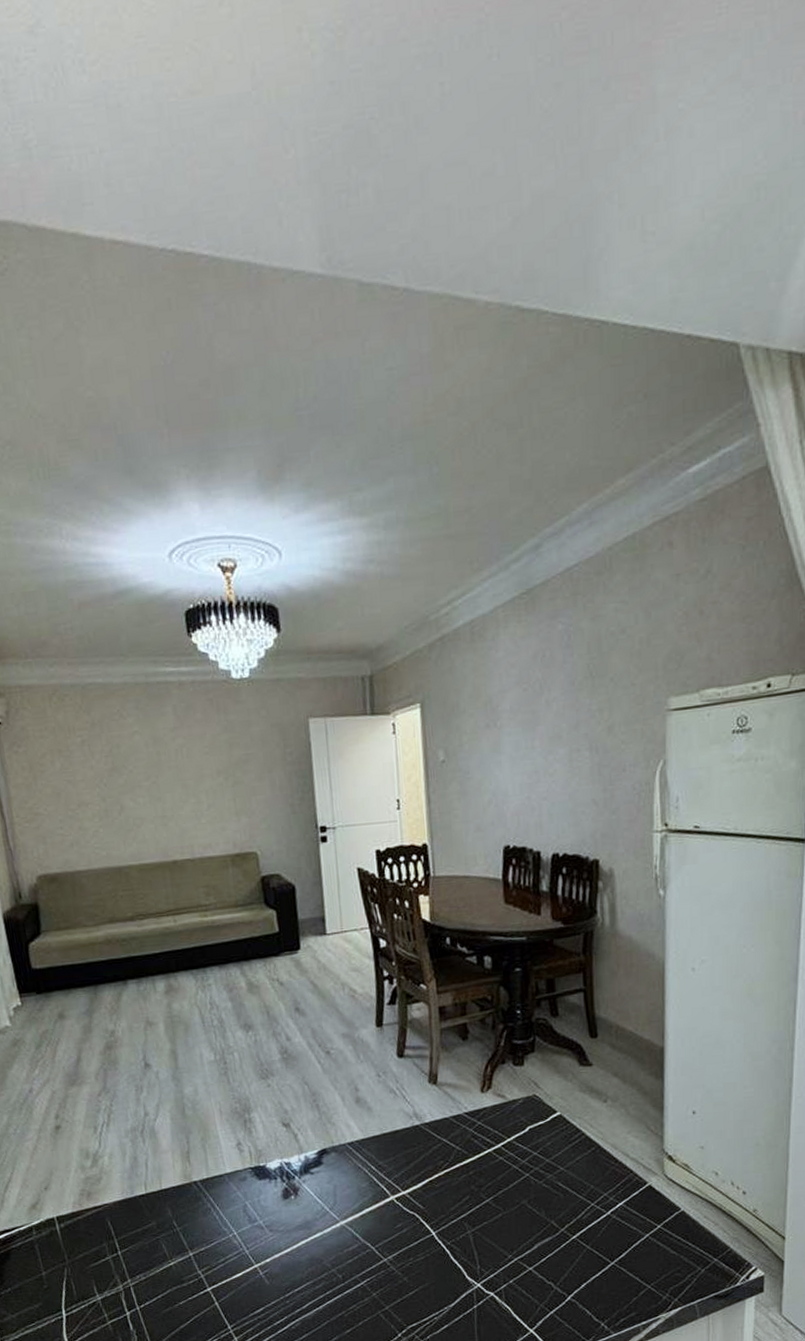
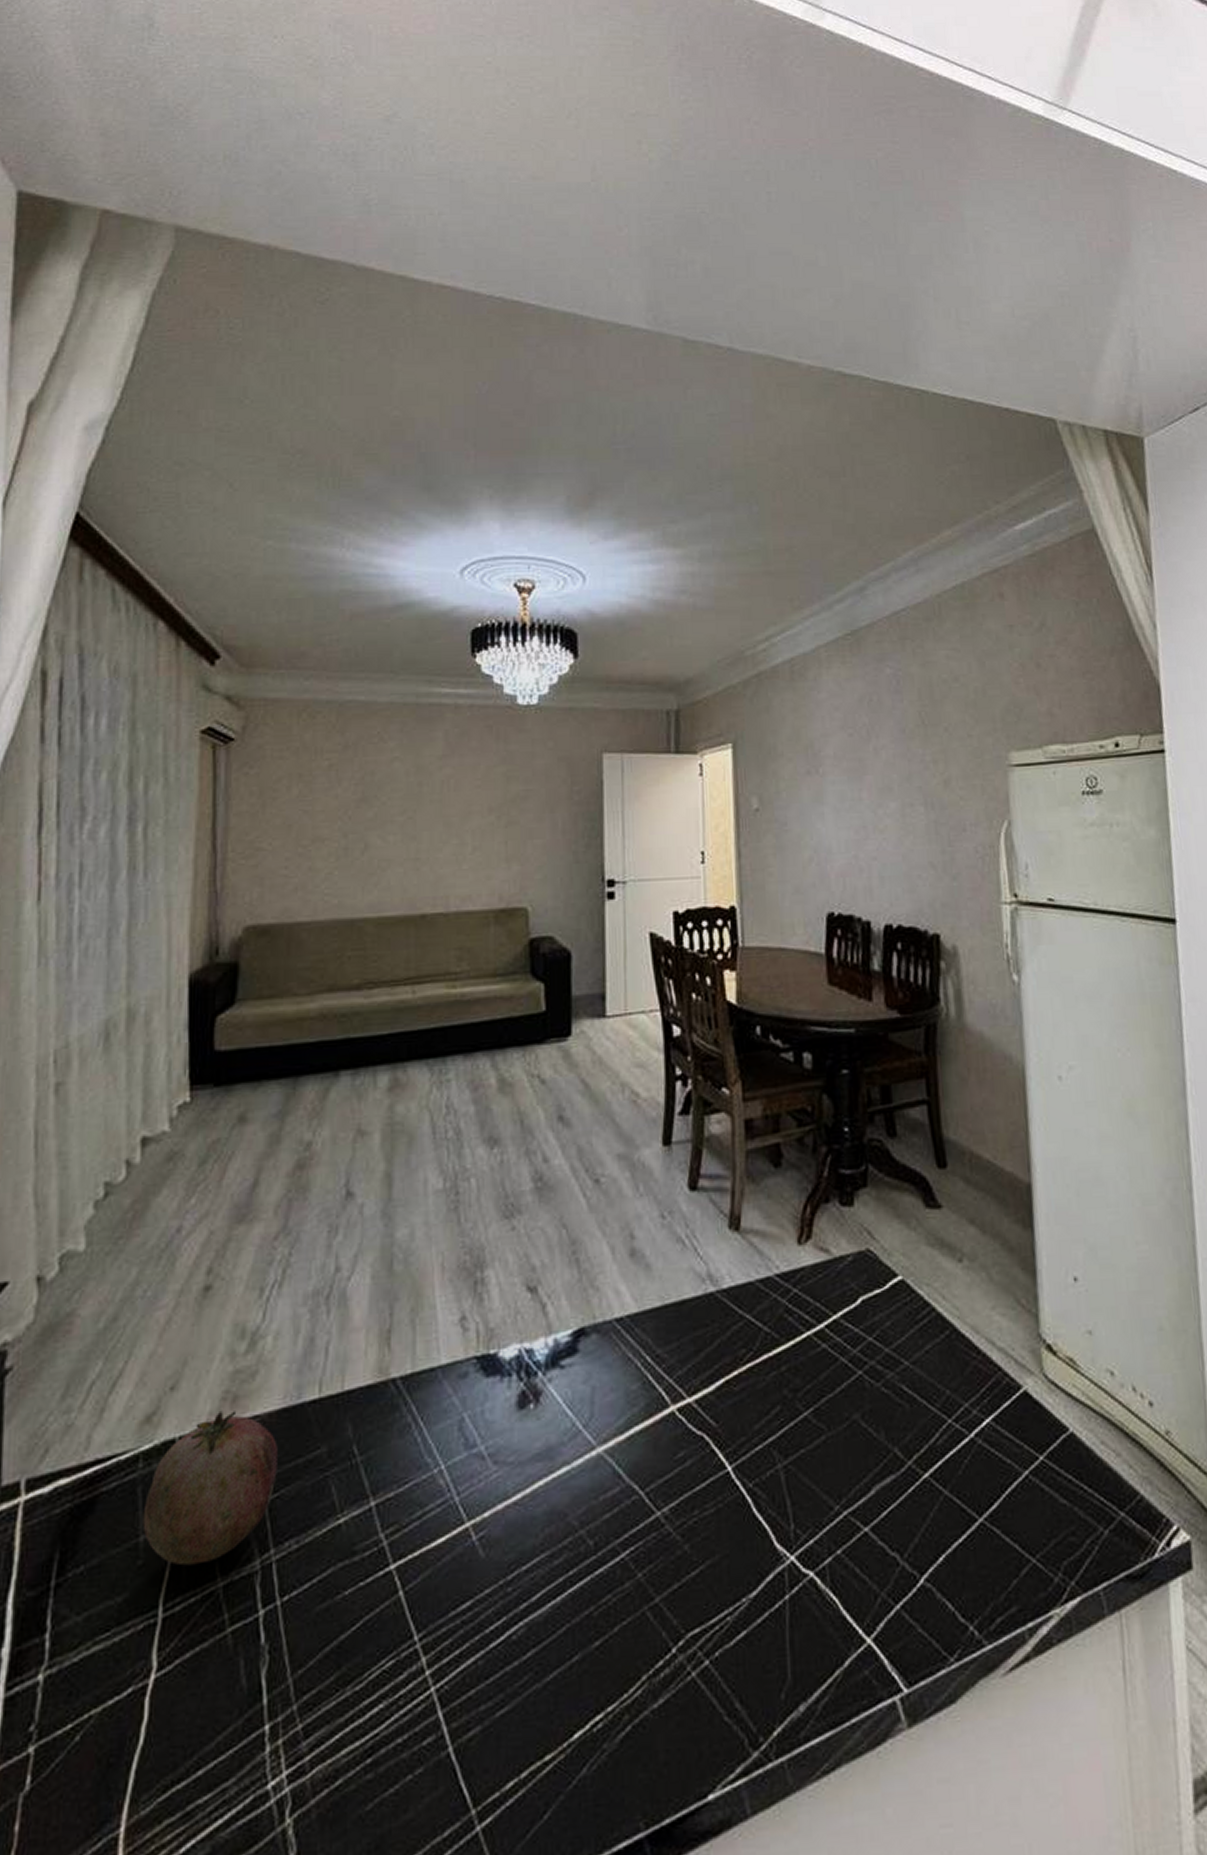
fruit: none [41,1201,125,1288] -> present [142,1410,278,1566]

